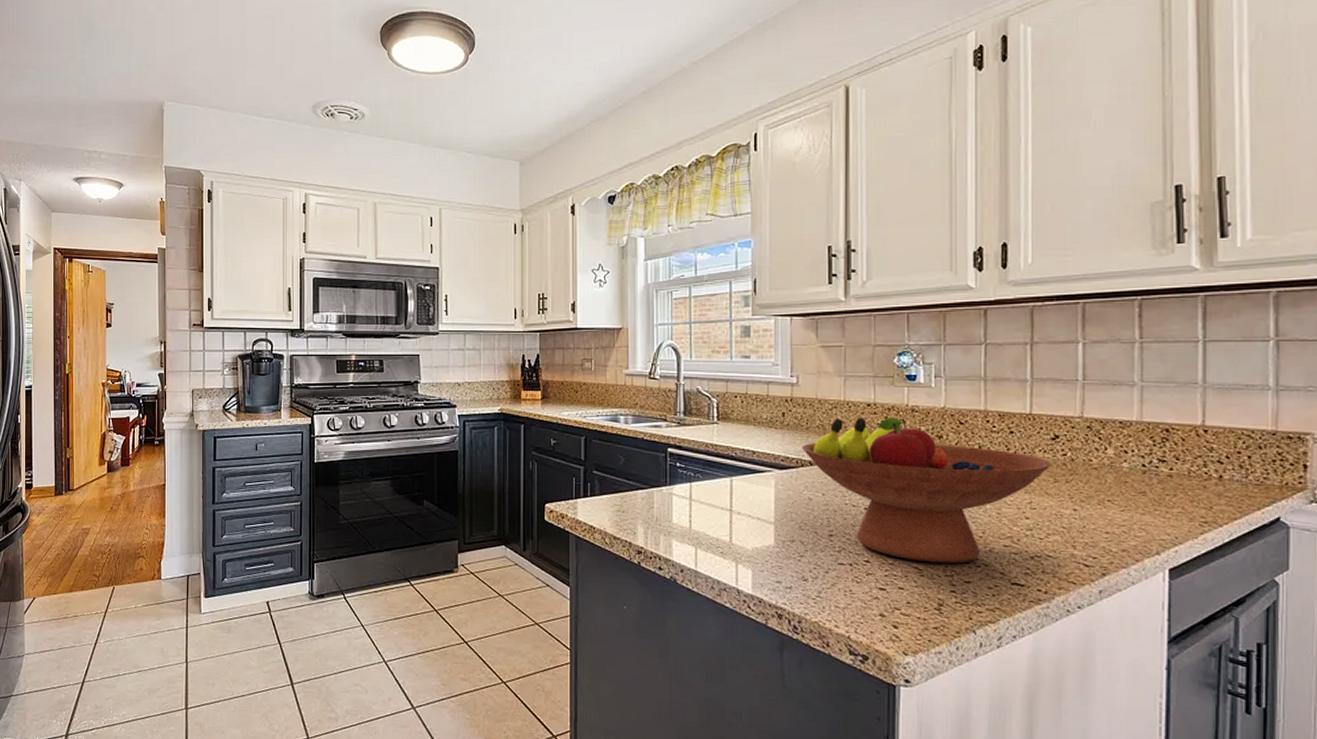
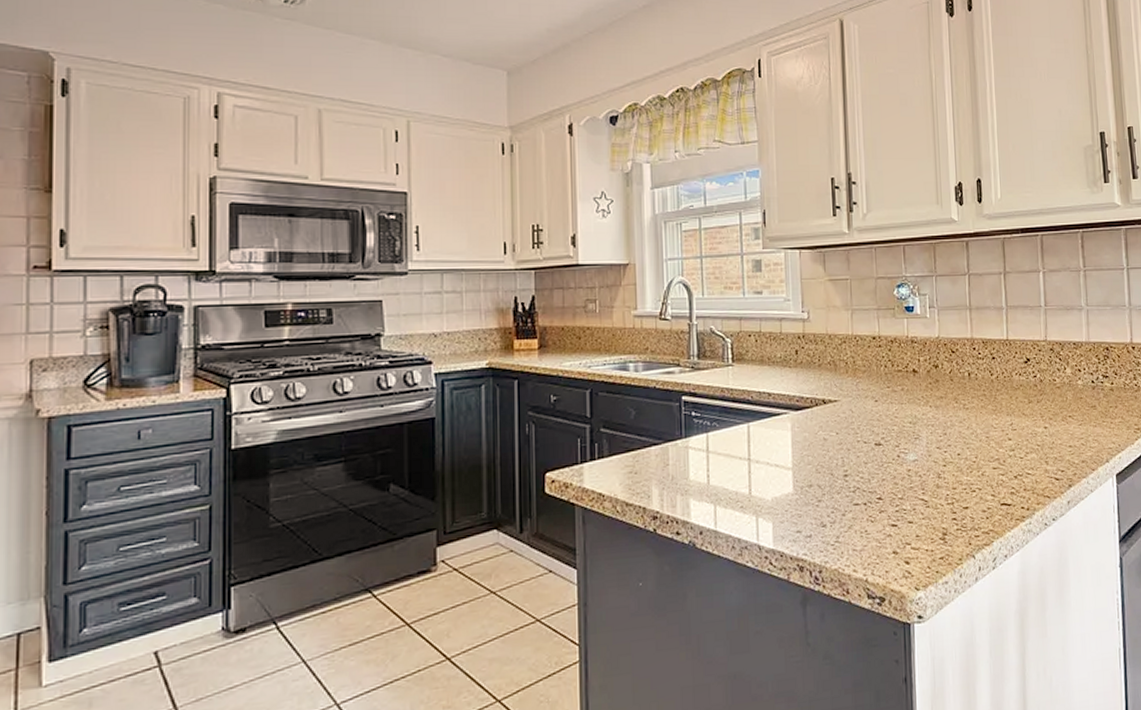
fruit bowl: present [802,418,1053,564] -> none [815,349,1027,493]

